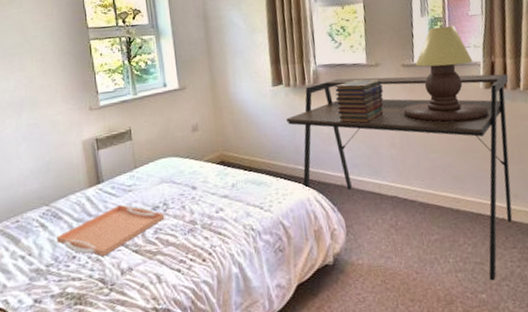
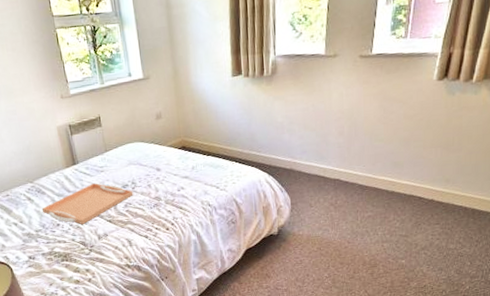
desk: present [286,74,513,281] -> none [244,65,463,250]
book stack: present [335,79,384,124] -> none [291,70,338,114]
table lamp: present [403,26,489,123] -> none [355,14,438,113]

